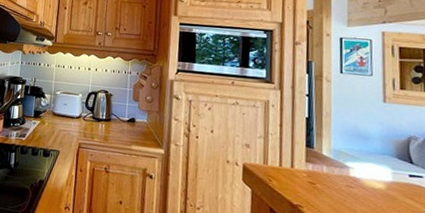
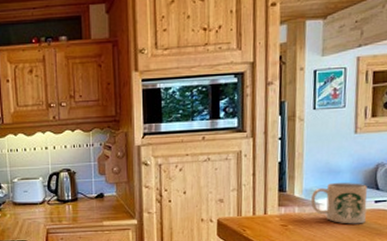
mug: none [339,148,401,197] -> present [310,183,368,224]

